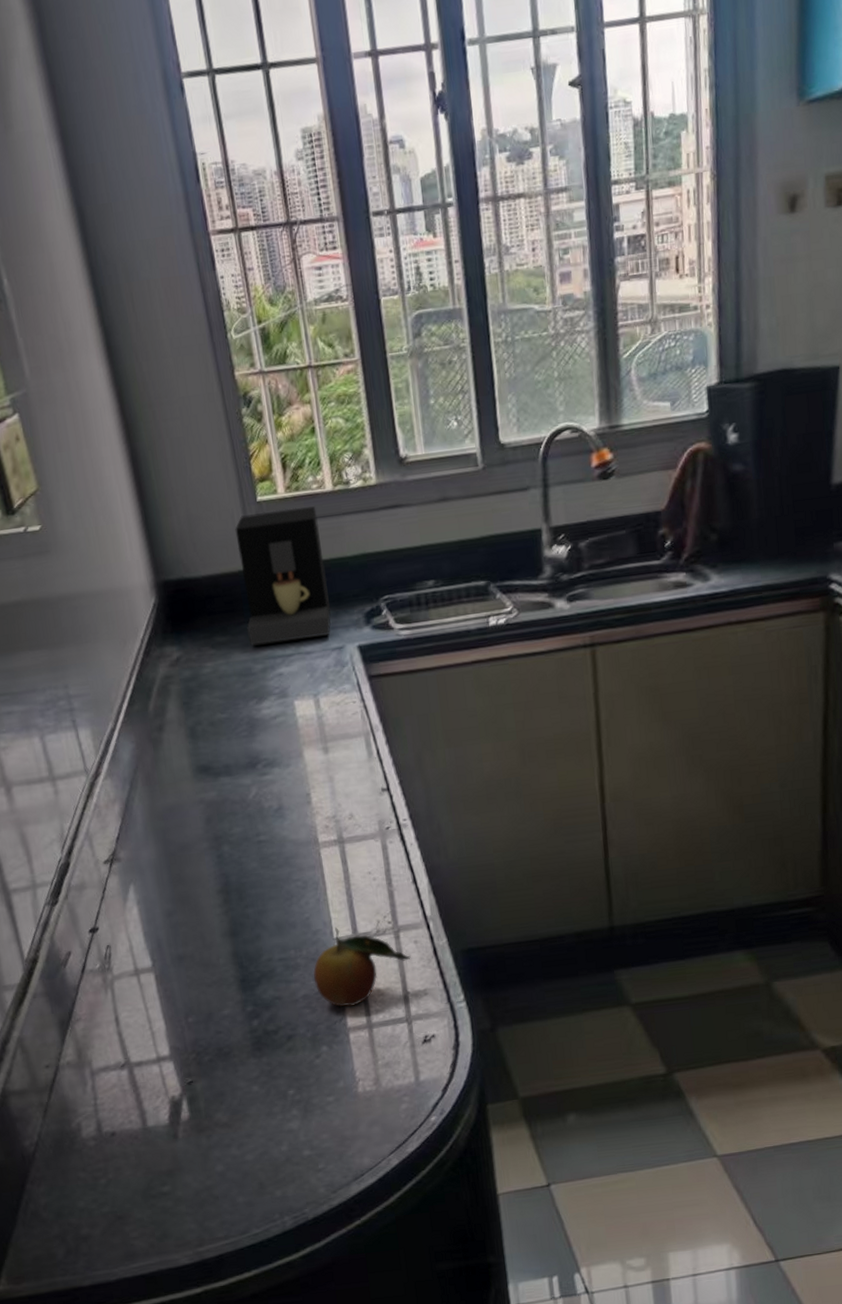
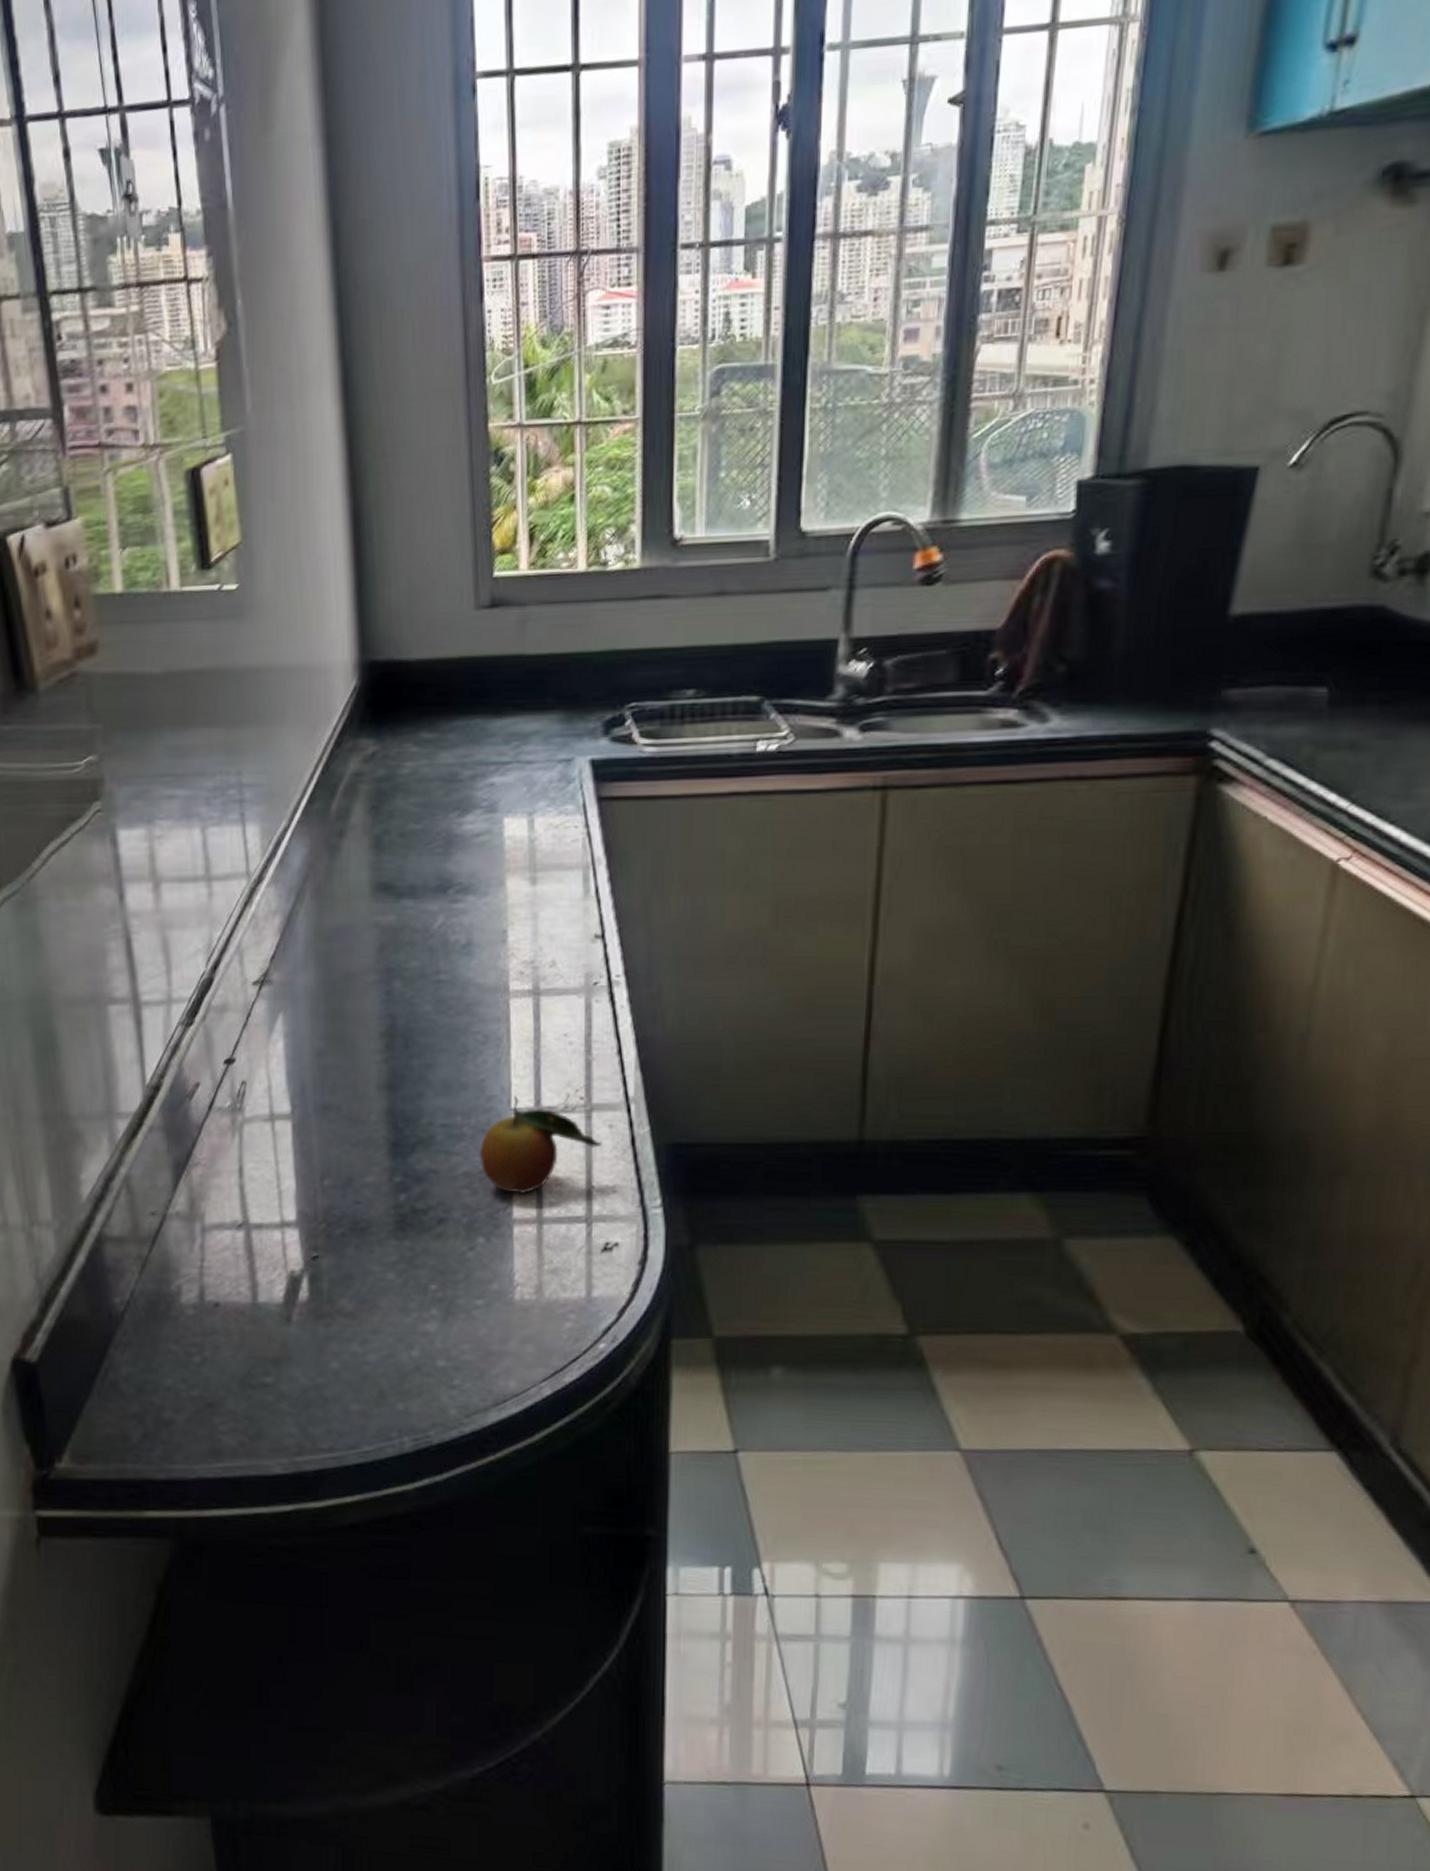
coffee maker: present [235,506,332,646] -> none [458,588,564,747]

